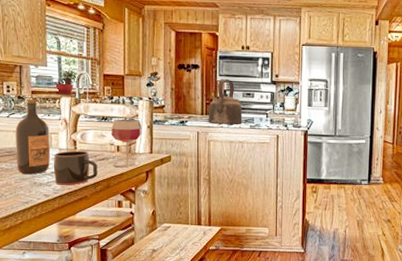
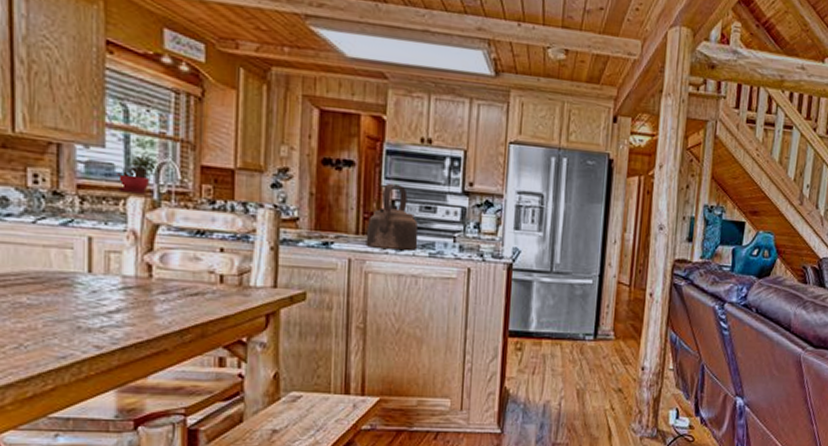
wine bottle: present [15,98,51,175] -> none [46,195,108,315]
mug: present [53,150,98,185] -> none [111,279,187,333]
wineglass: present [111,119,143,168] -> none [211,234,263,308]

